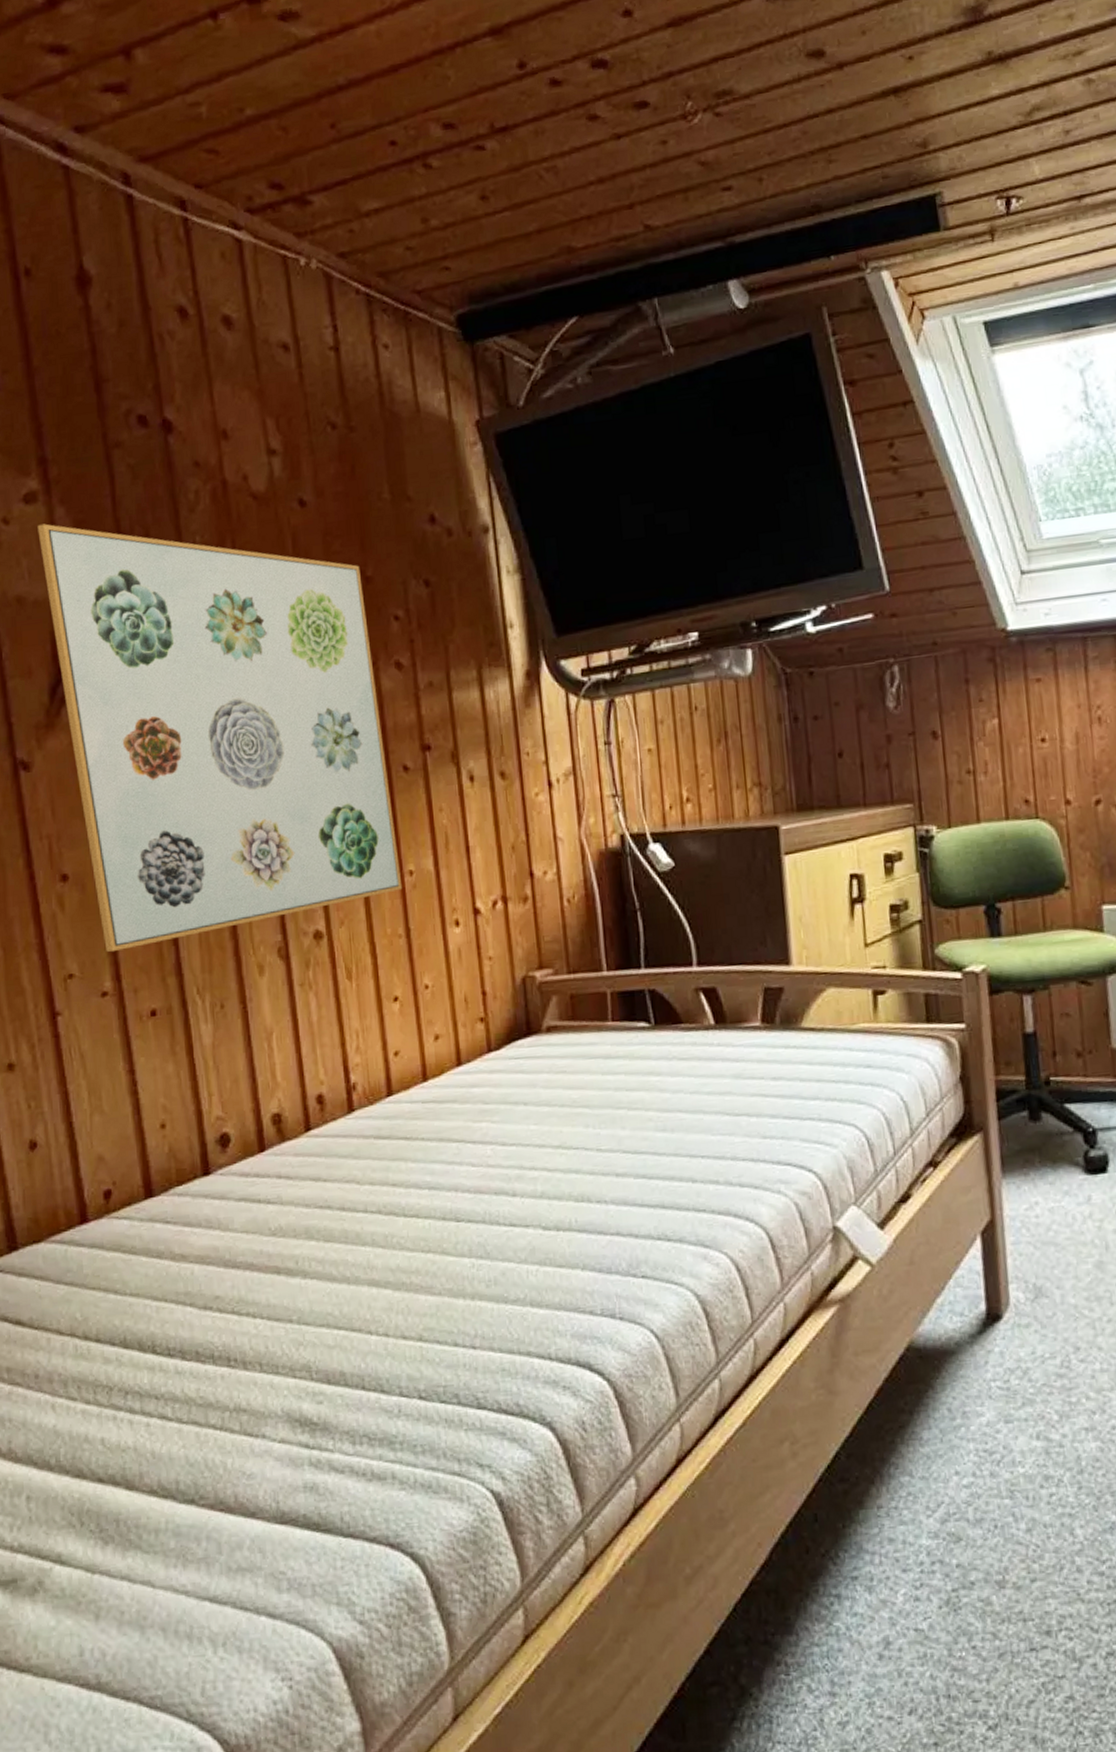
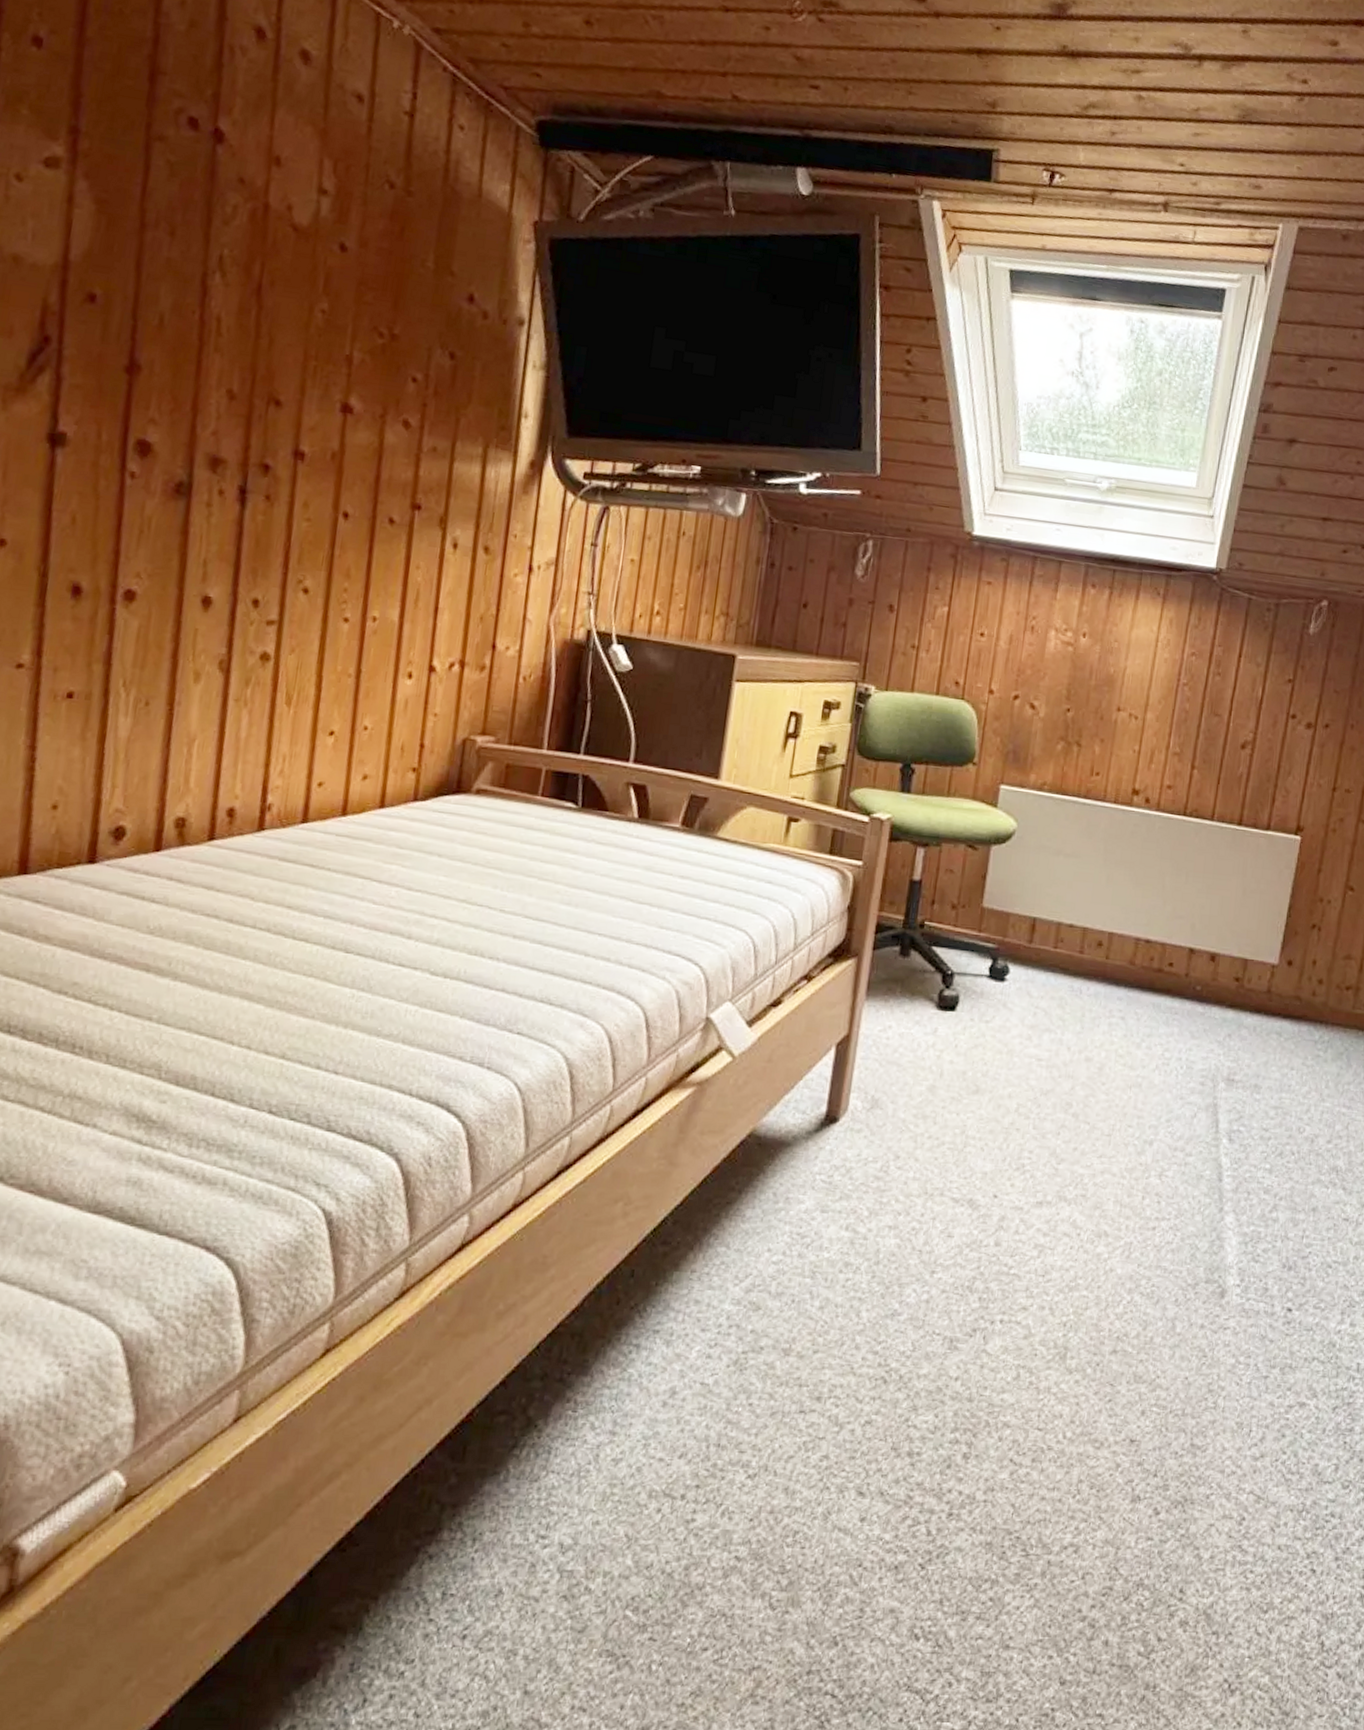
wall art: present [37,523,403,952] -> none [31,191,388,633]

